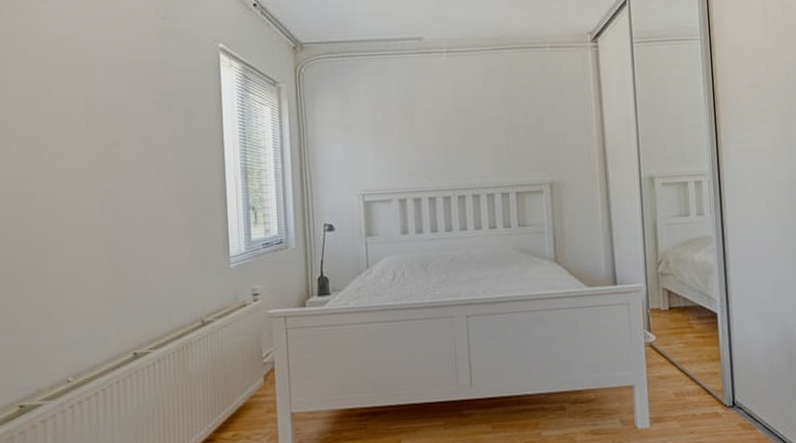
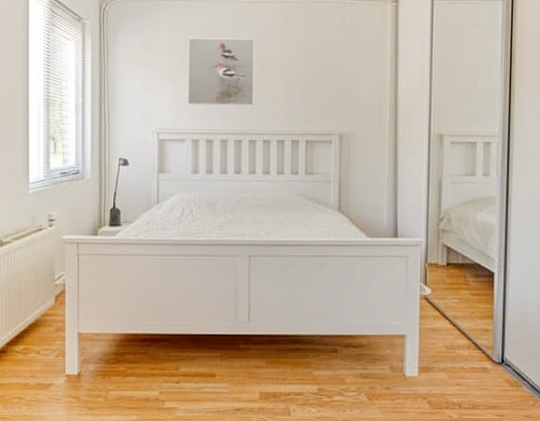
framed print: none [389,92,460,164] -> present [187,38,255,106]

